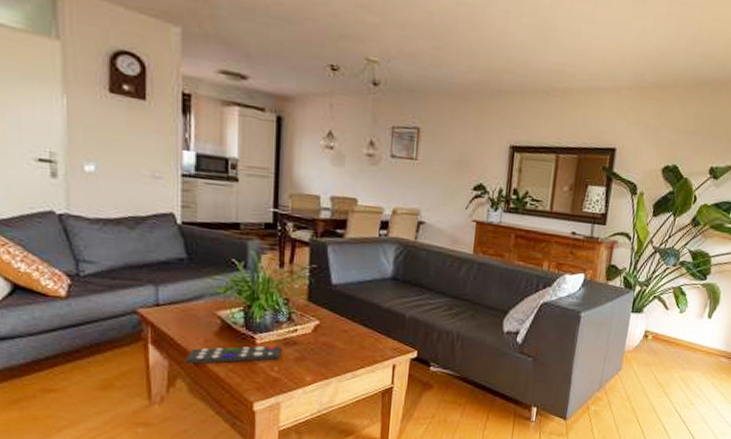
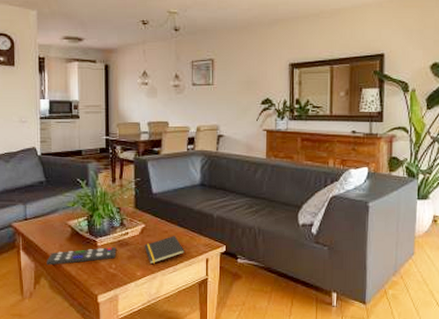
notepad: none [317,336,368,369] -> present [144,236,185,265]

